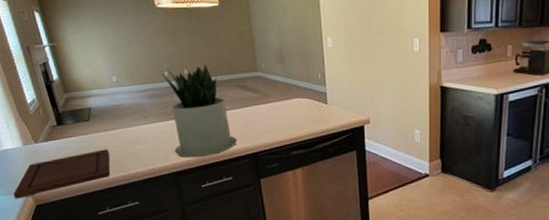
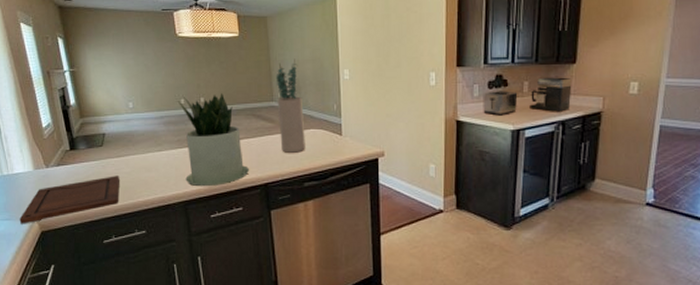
vase: none [258,27,292,123] -> present [276,58,305,153]
toaster: none [467,55,502,81] -> present [483,91,518,116]

